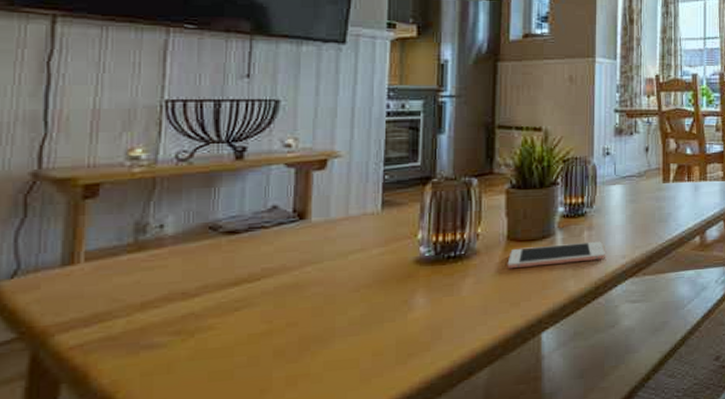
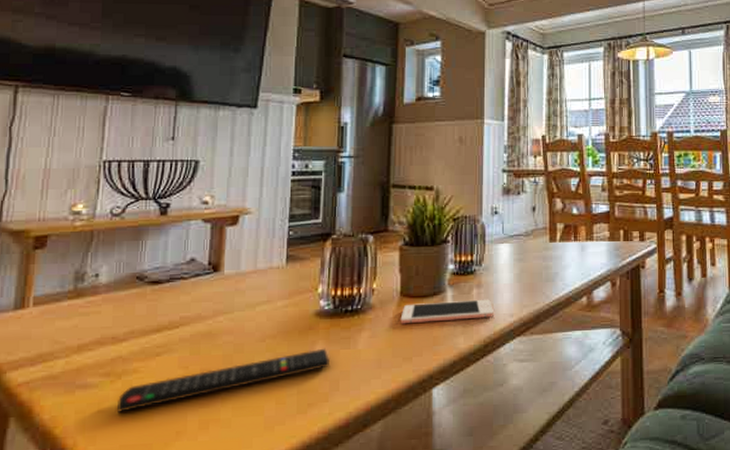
remote control: none [191,296,431,373] -> present [117,348,329,412]

